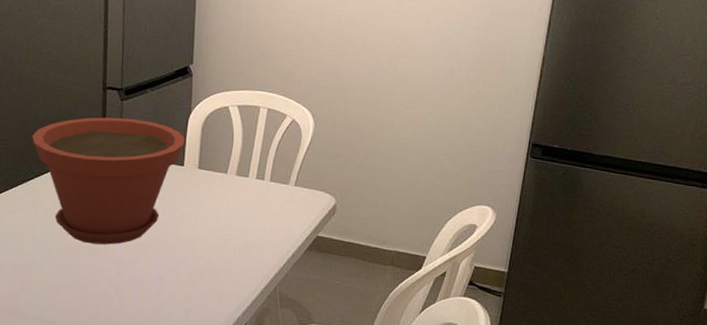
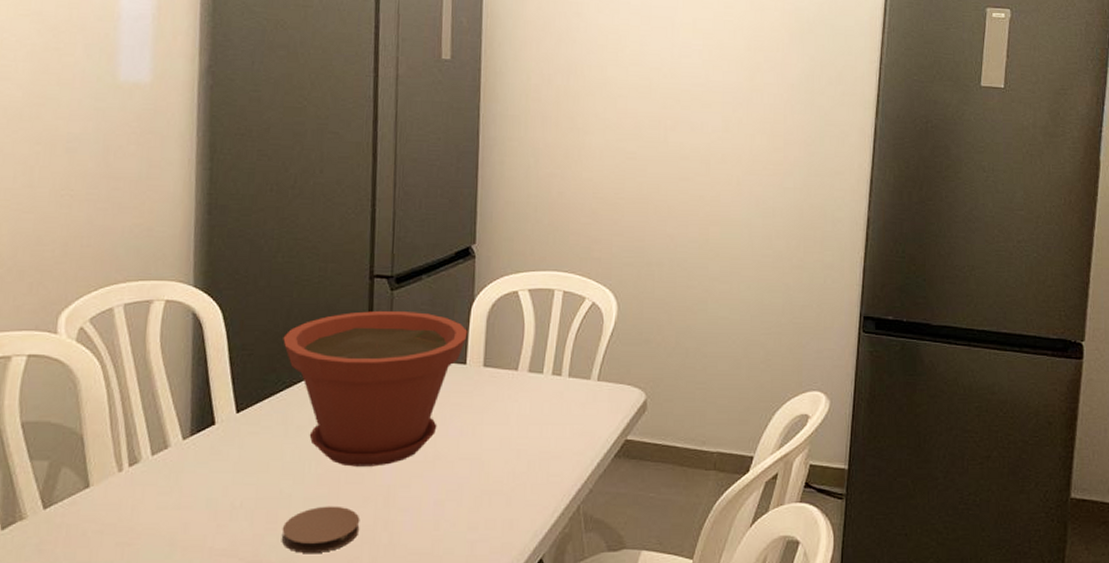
coaster: none [34,273,97,310] -> present [282,506,360,554]

